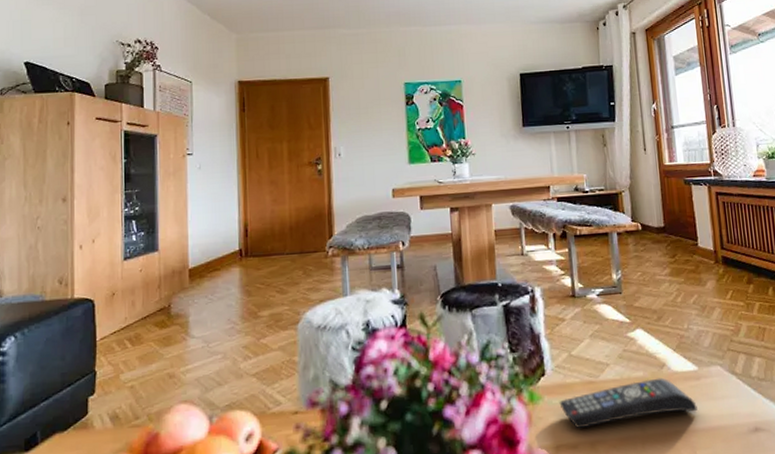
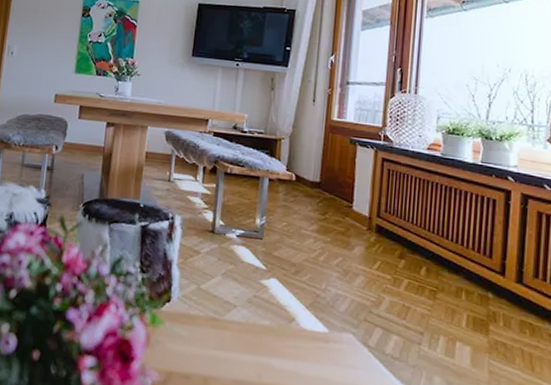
remote control: present [559,377,698,429] -> none [179,329,320,374]

